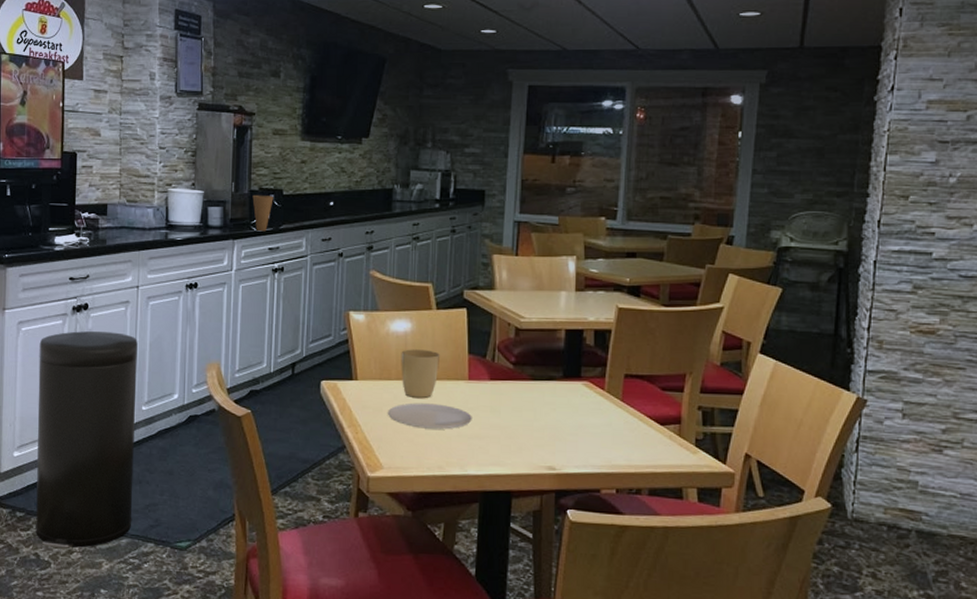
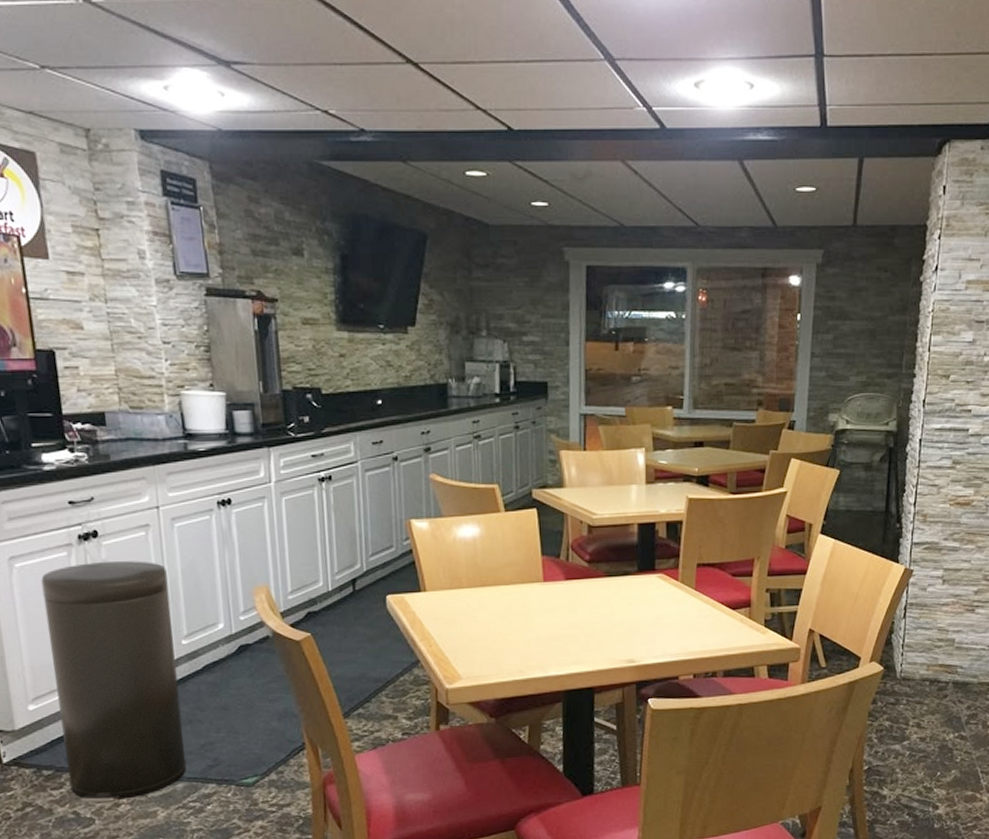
cup: present [252,194,274,232] -> none [285,394,311,437]
plate: present [387,403,472,430] -> none [461,608,550,635]
cup: present [401,349,441,398] -> none [471,554,513,604]

